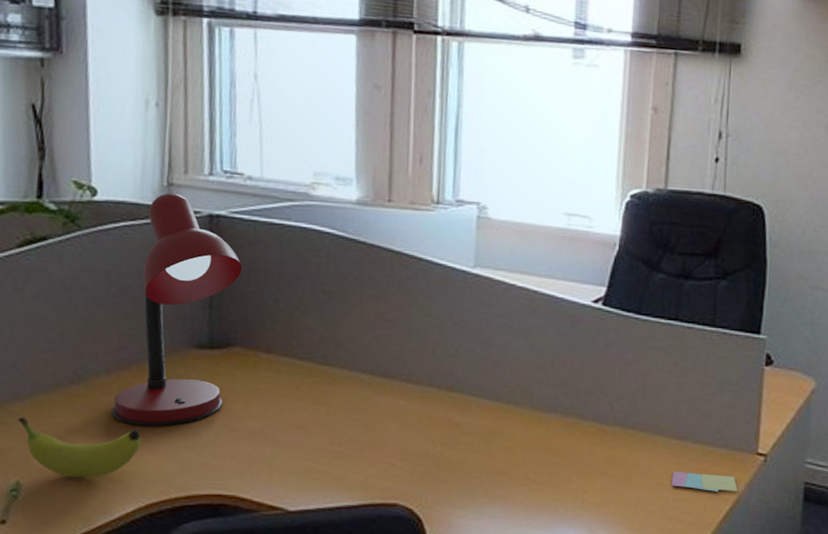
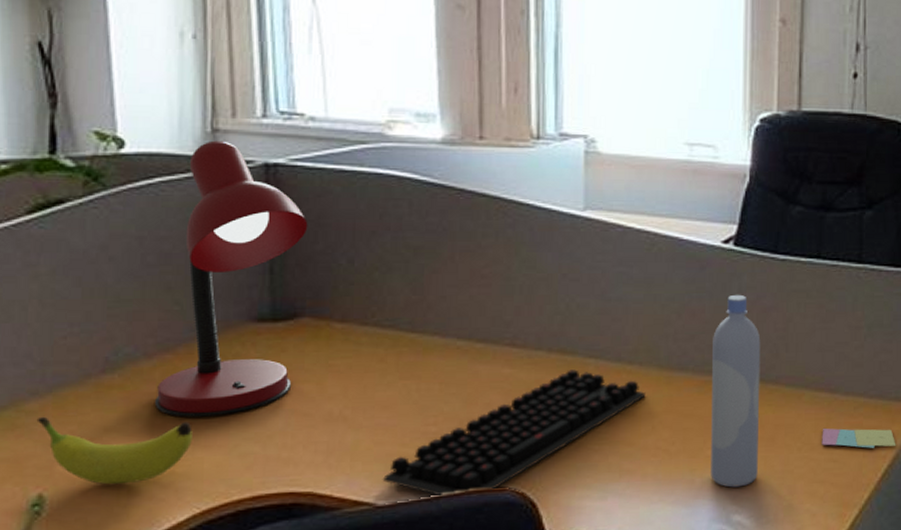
computer keyboard: none [294,405,520,508] -> present [382,369,646,498]
bottle: none [573,348,622,518] -> present [711,294,761,488]

